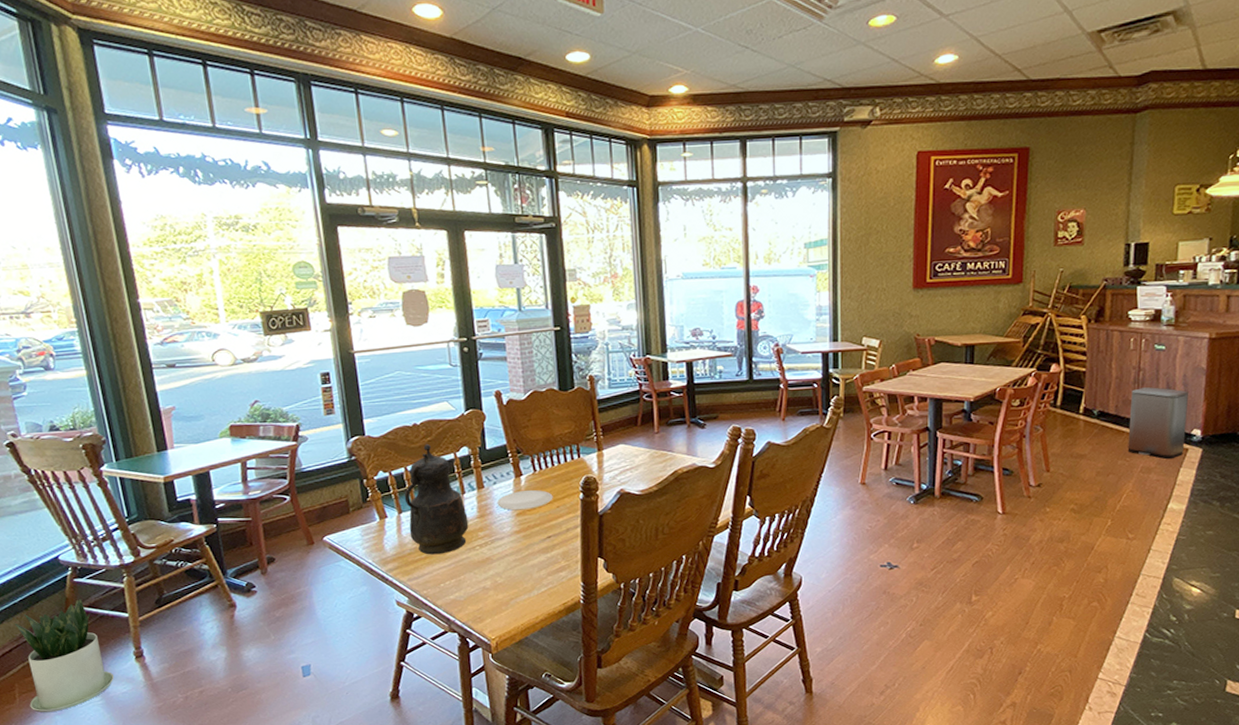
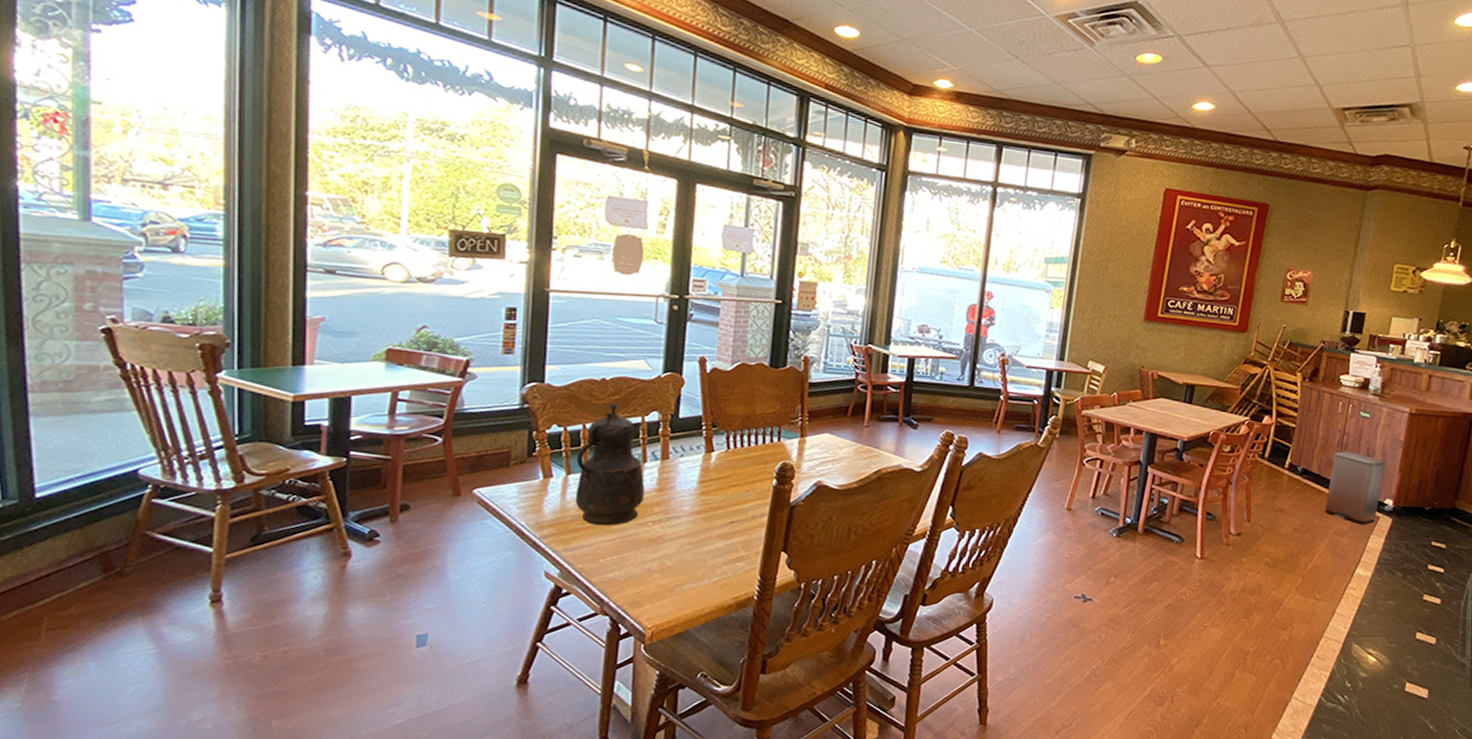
planter: present [15,599,115,713] -> none [57,523,178,657]
plate: present [497,489,553,511] -> none [680,467,744,490]

